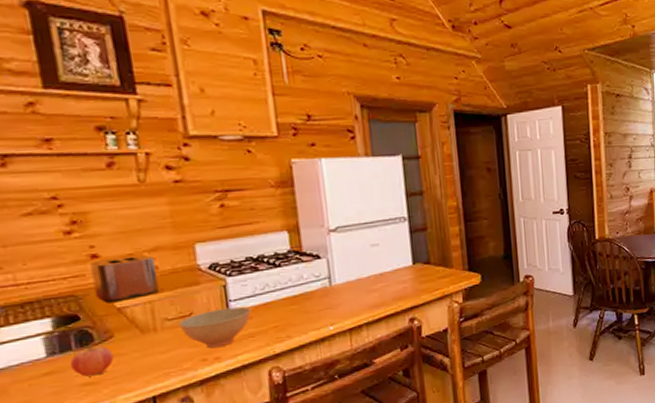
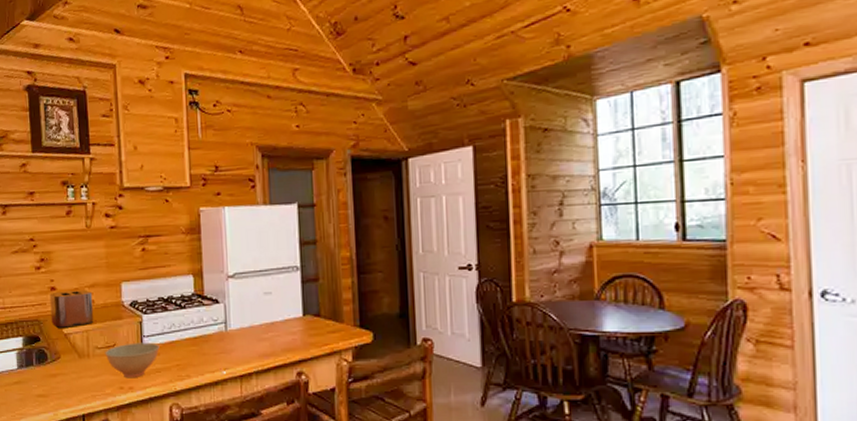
fruit: present [70,345,114,377] -> none [32,363,59,389]

